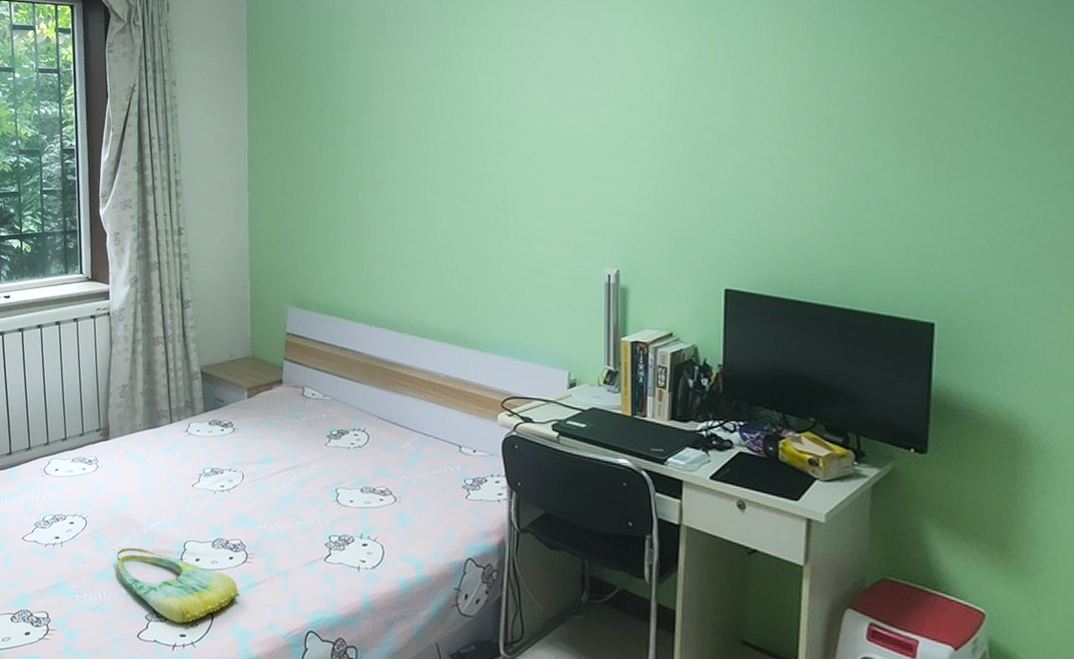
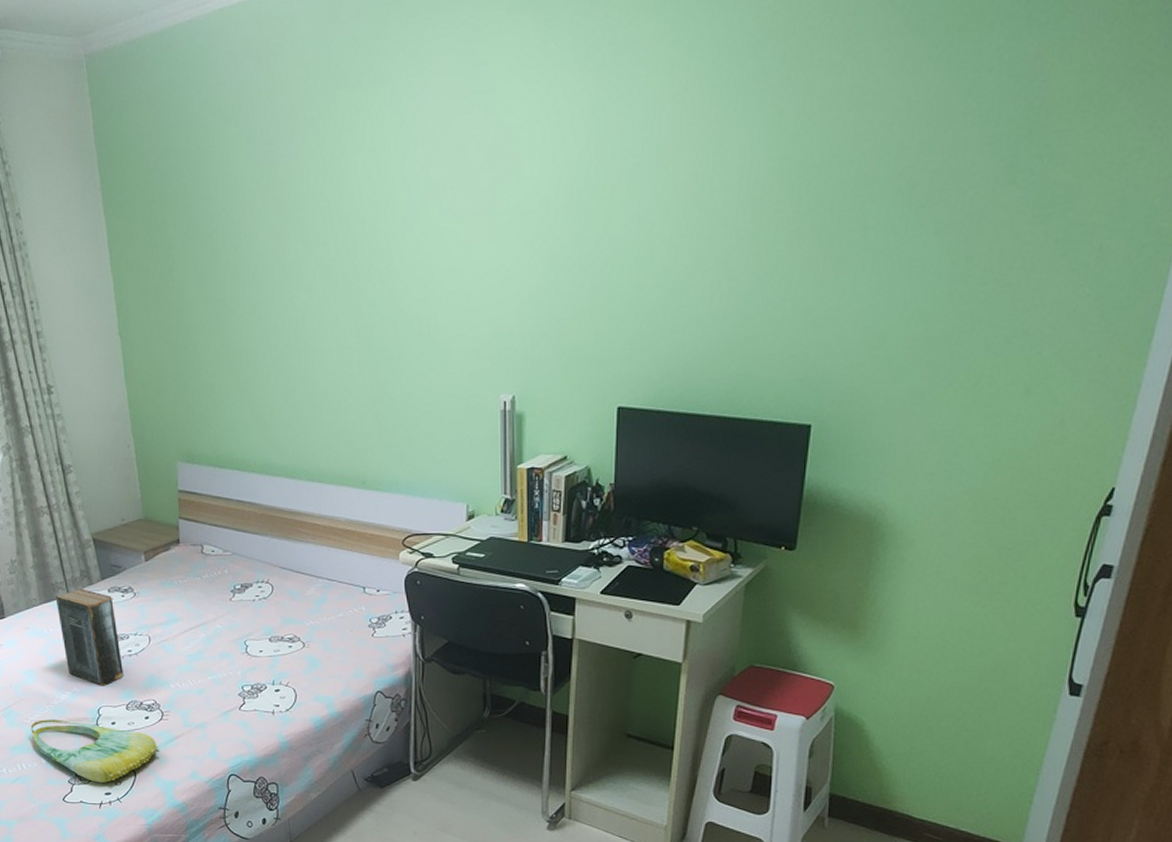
book: none [158,417,214,520] -> present [55,587,124,686]

